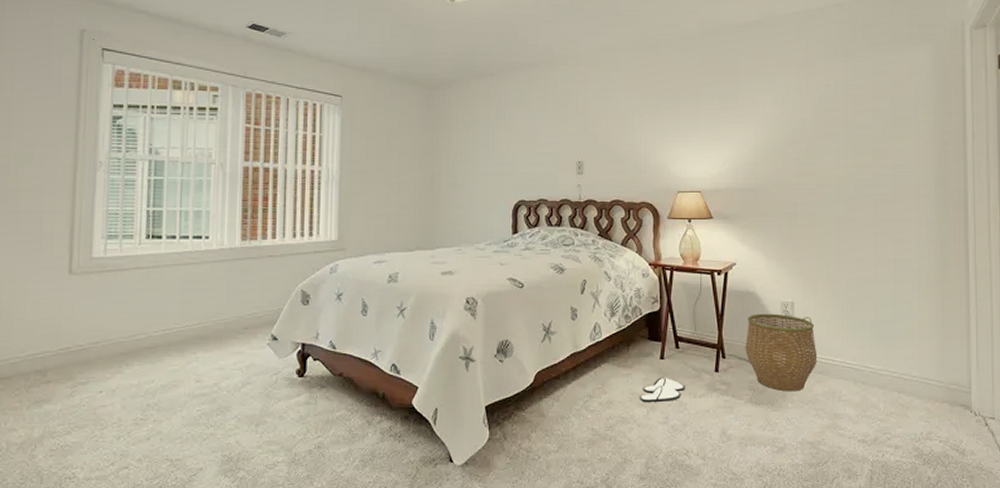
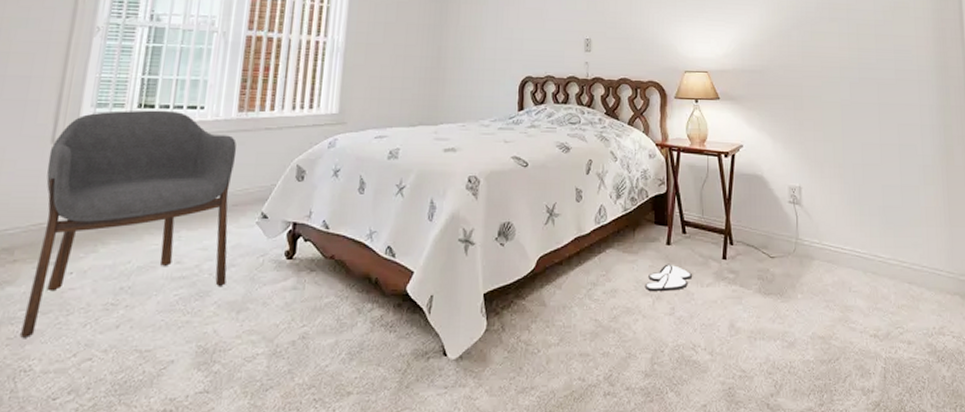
armchair: none [62,240,244,449] -> present [20,110,237,338]
basket: present [745,313,818,392] -> none [753,198,827,282]

